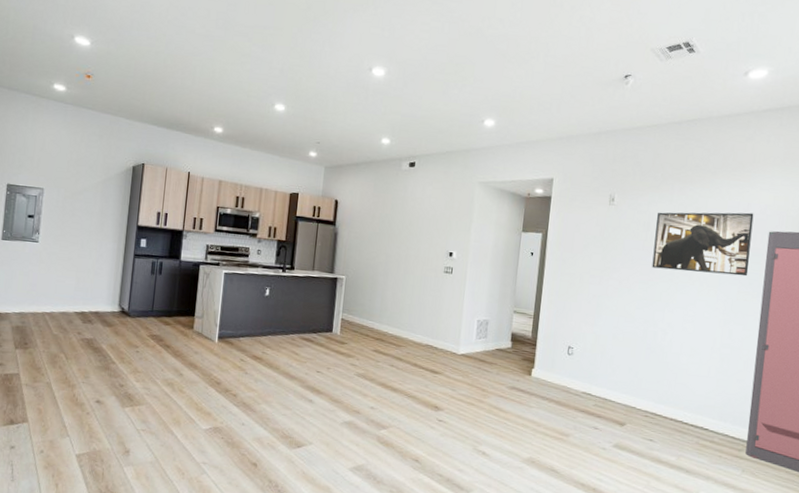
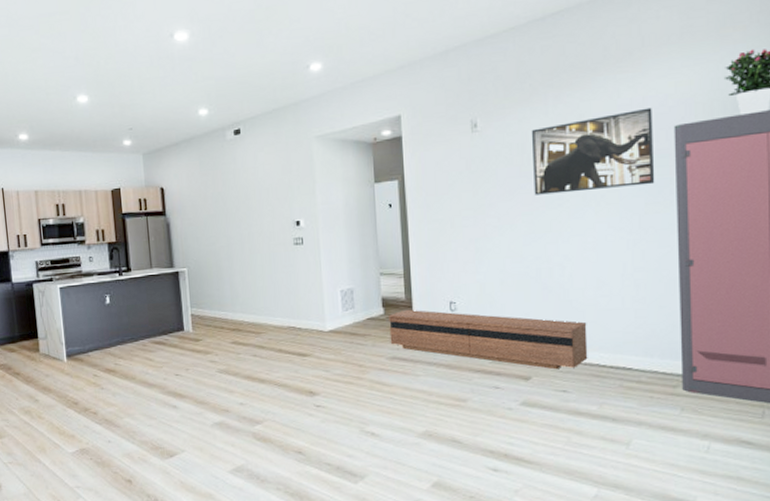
tv stand: none [512,346,678,421] -> present [389,309,588,370]

